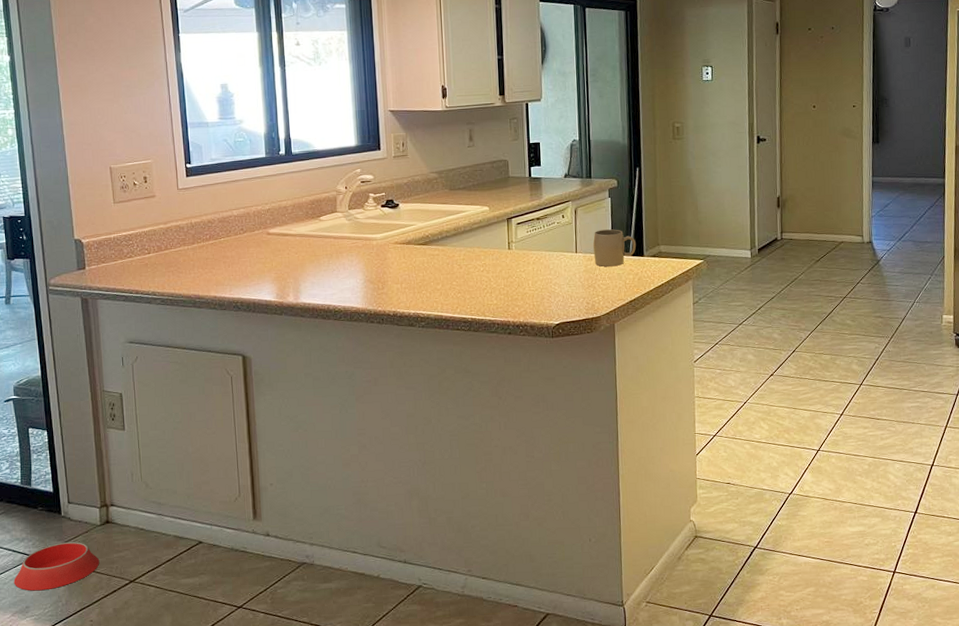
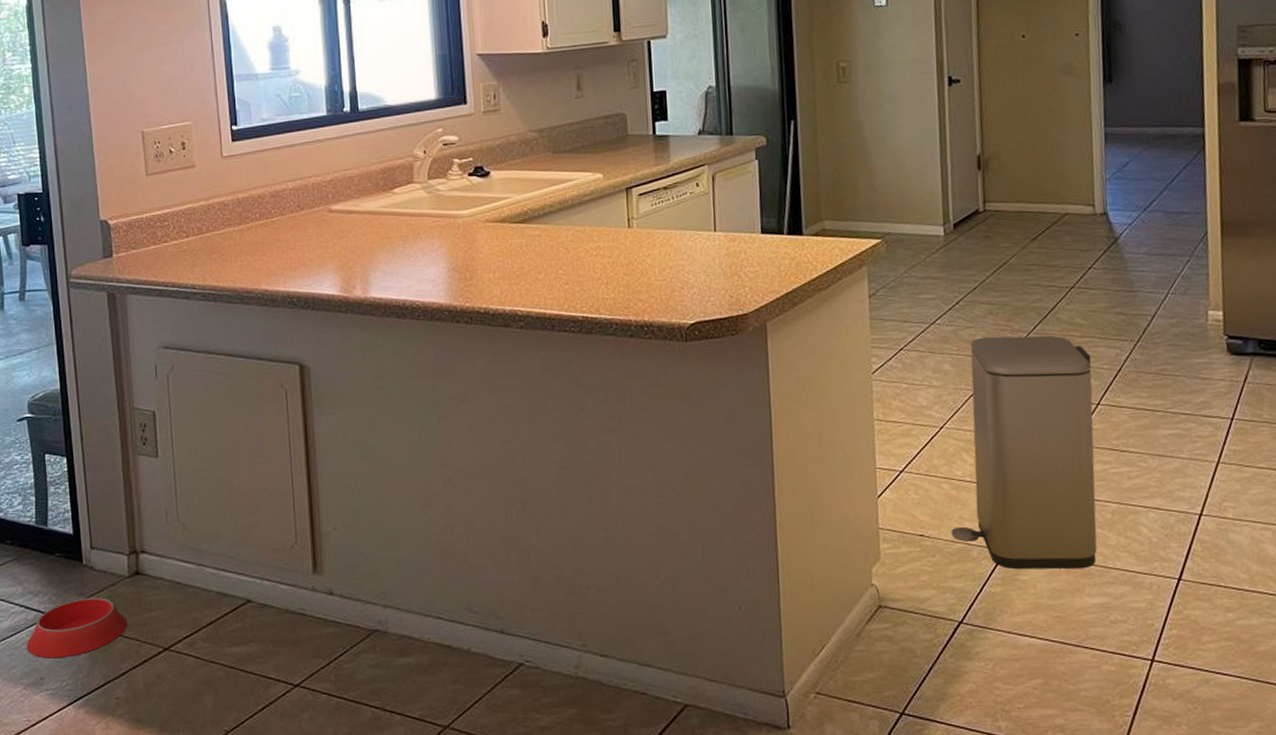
mug: present [592,229,637,267] -> none [736,200,793,250]
pedal bin: none [750,333,857,507] -> present [951,335,1097,569]

